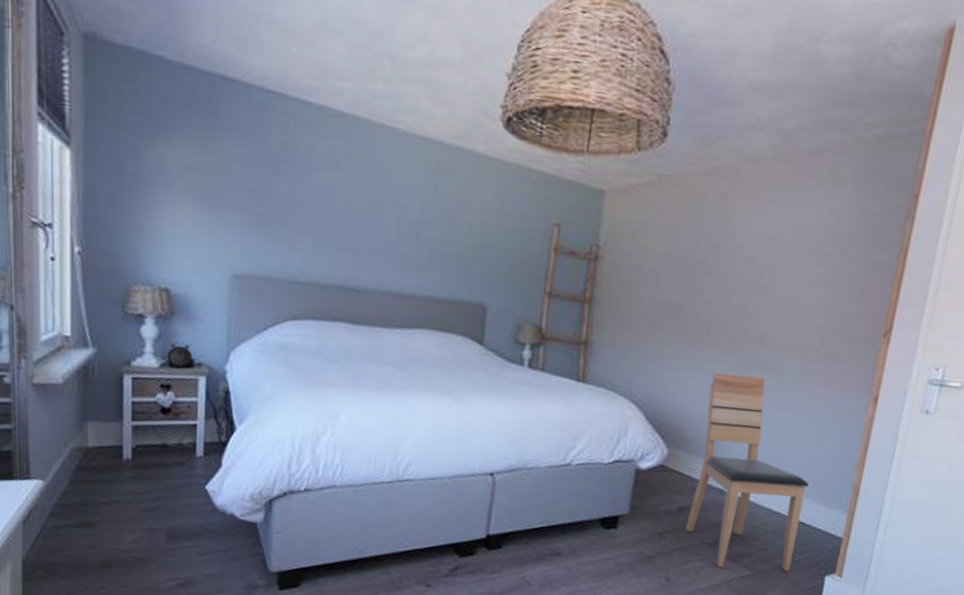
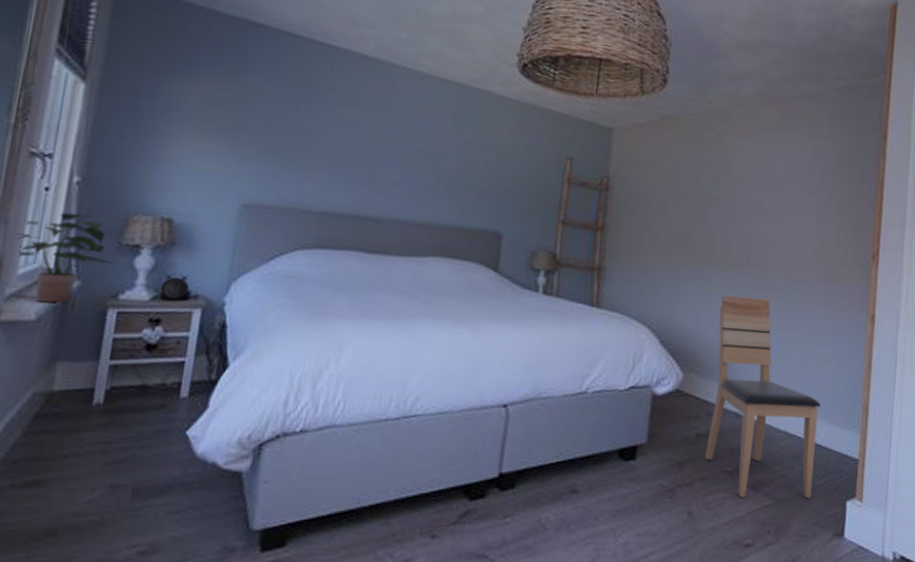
potted plant: none [33,282,123,369] -> present [16,213,115,304]

